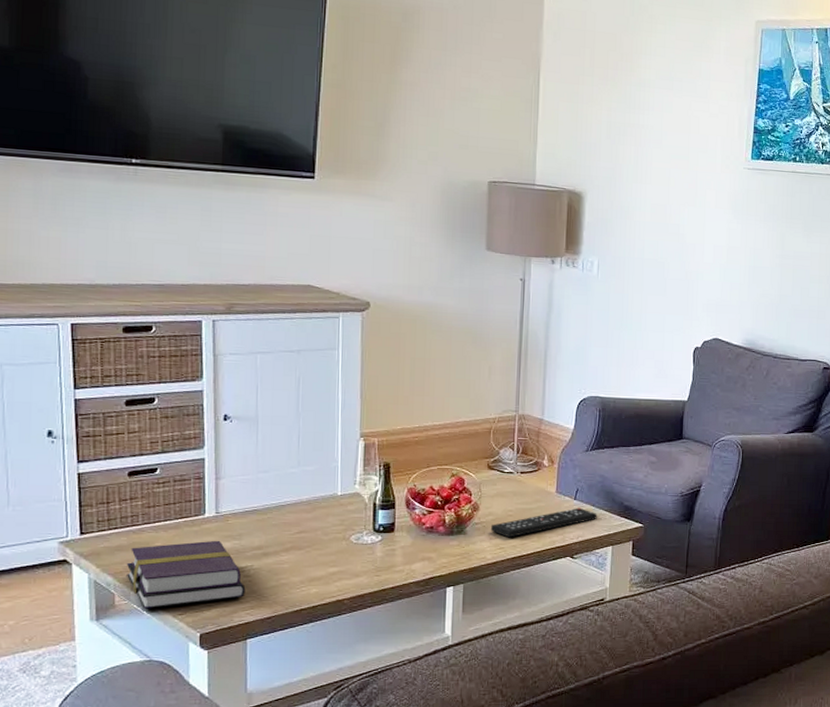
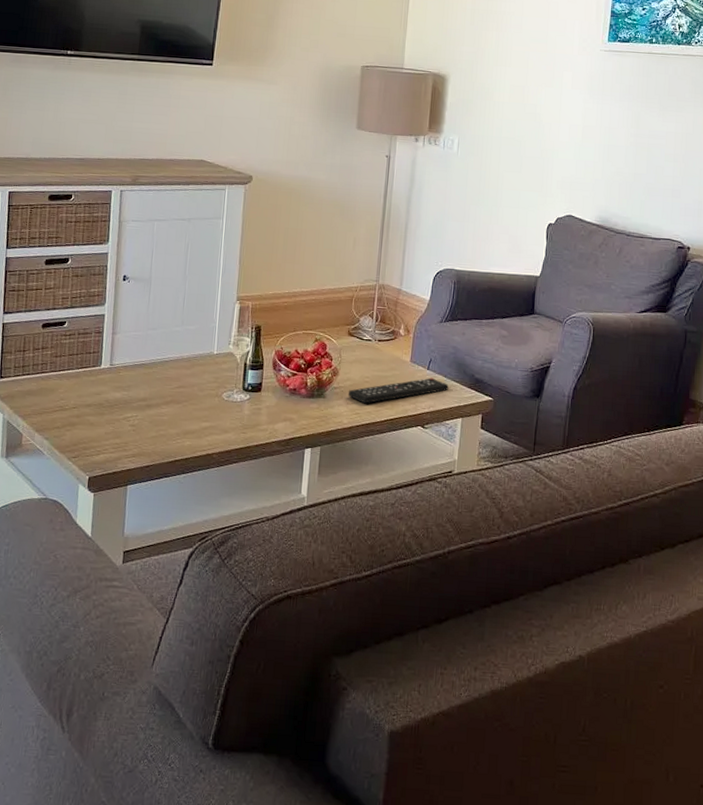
book: present [126,540,246,609] -> none [33,390,130,450]

